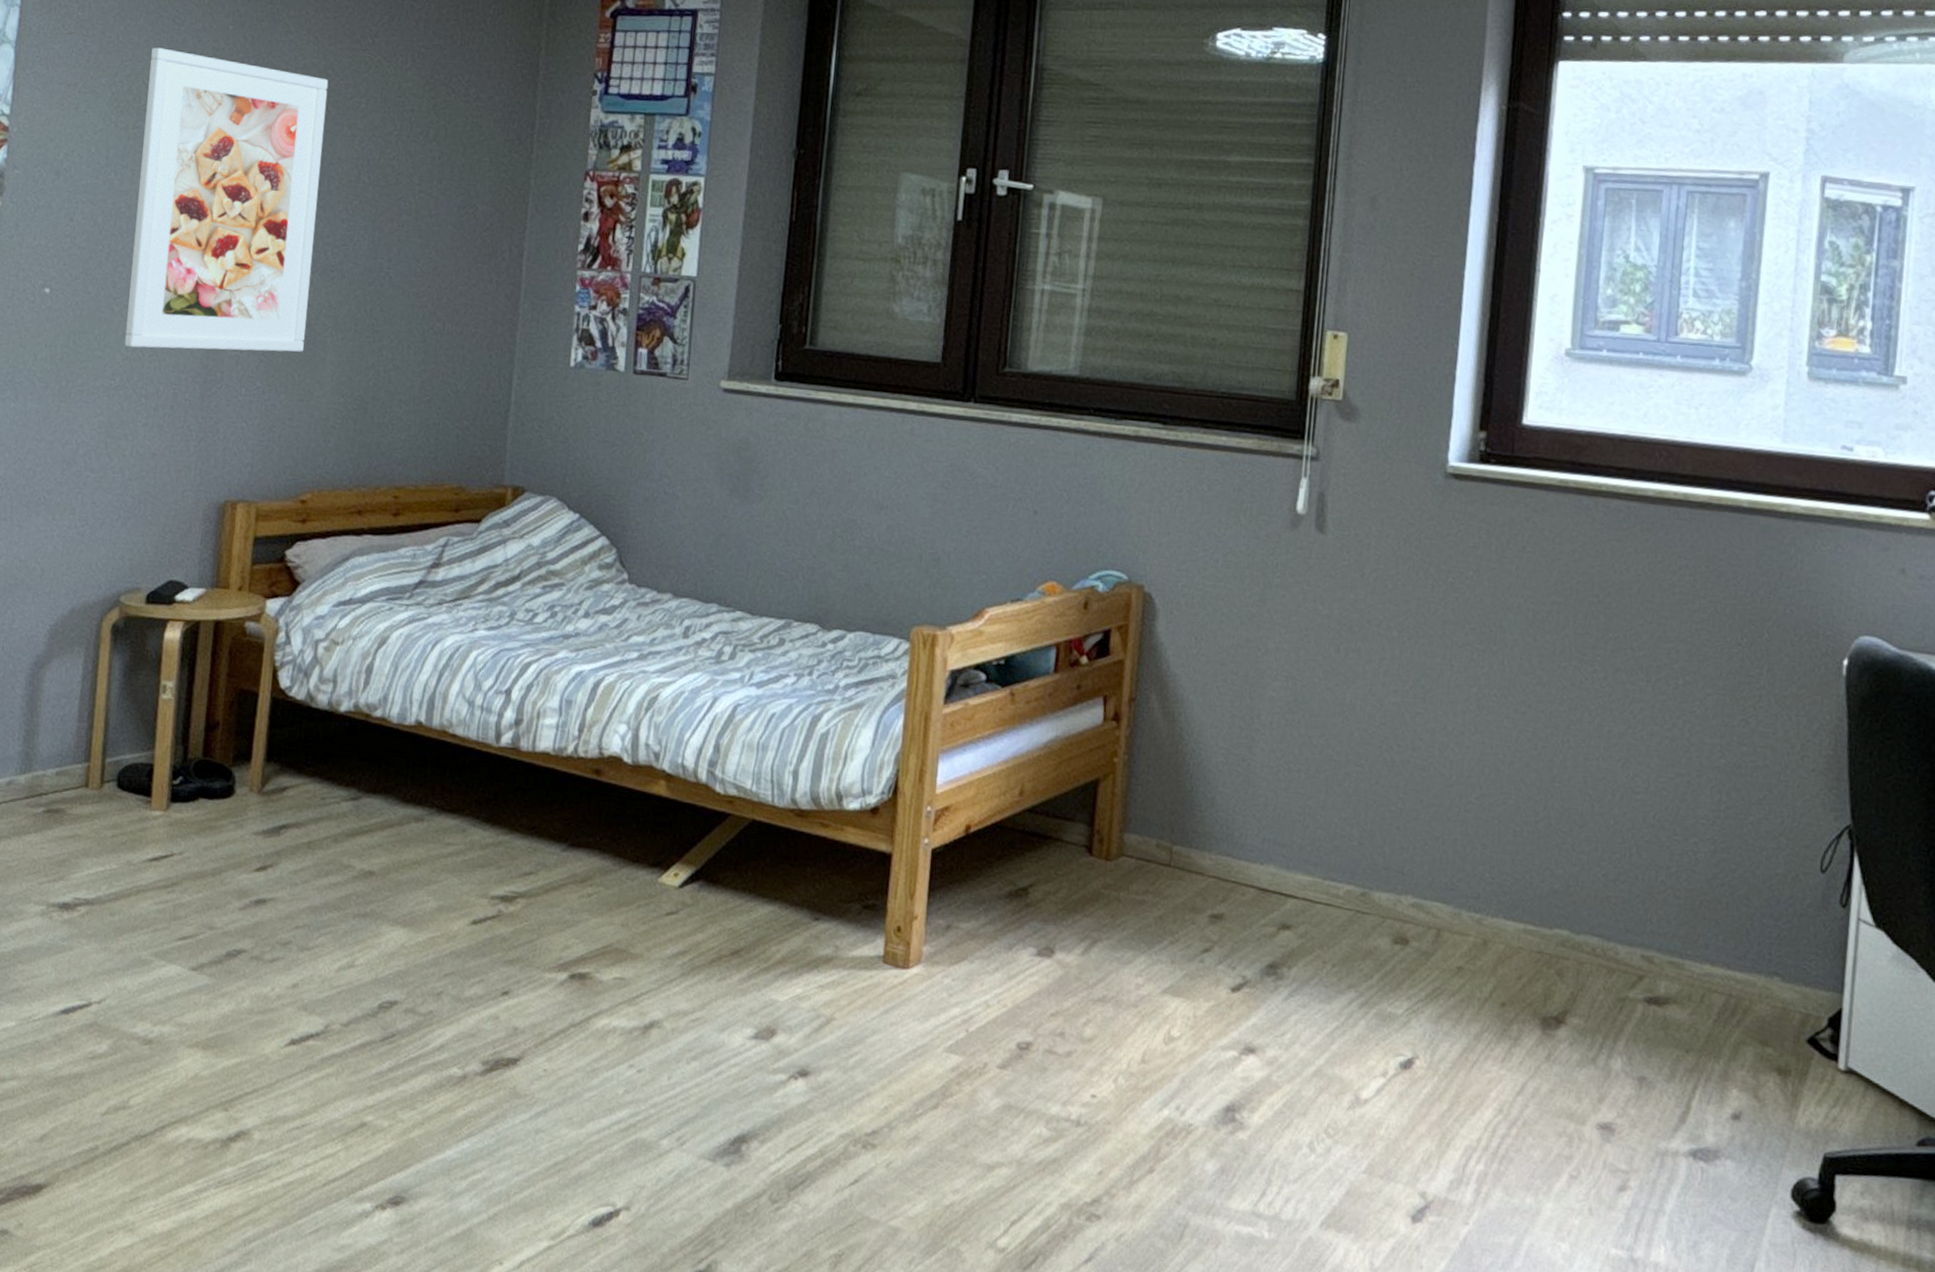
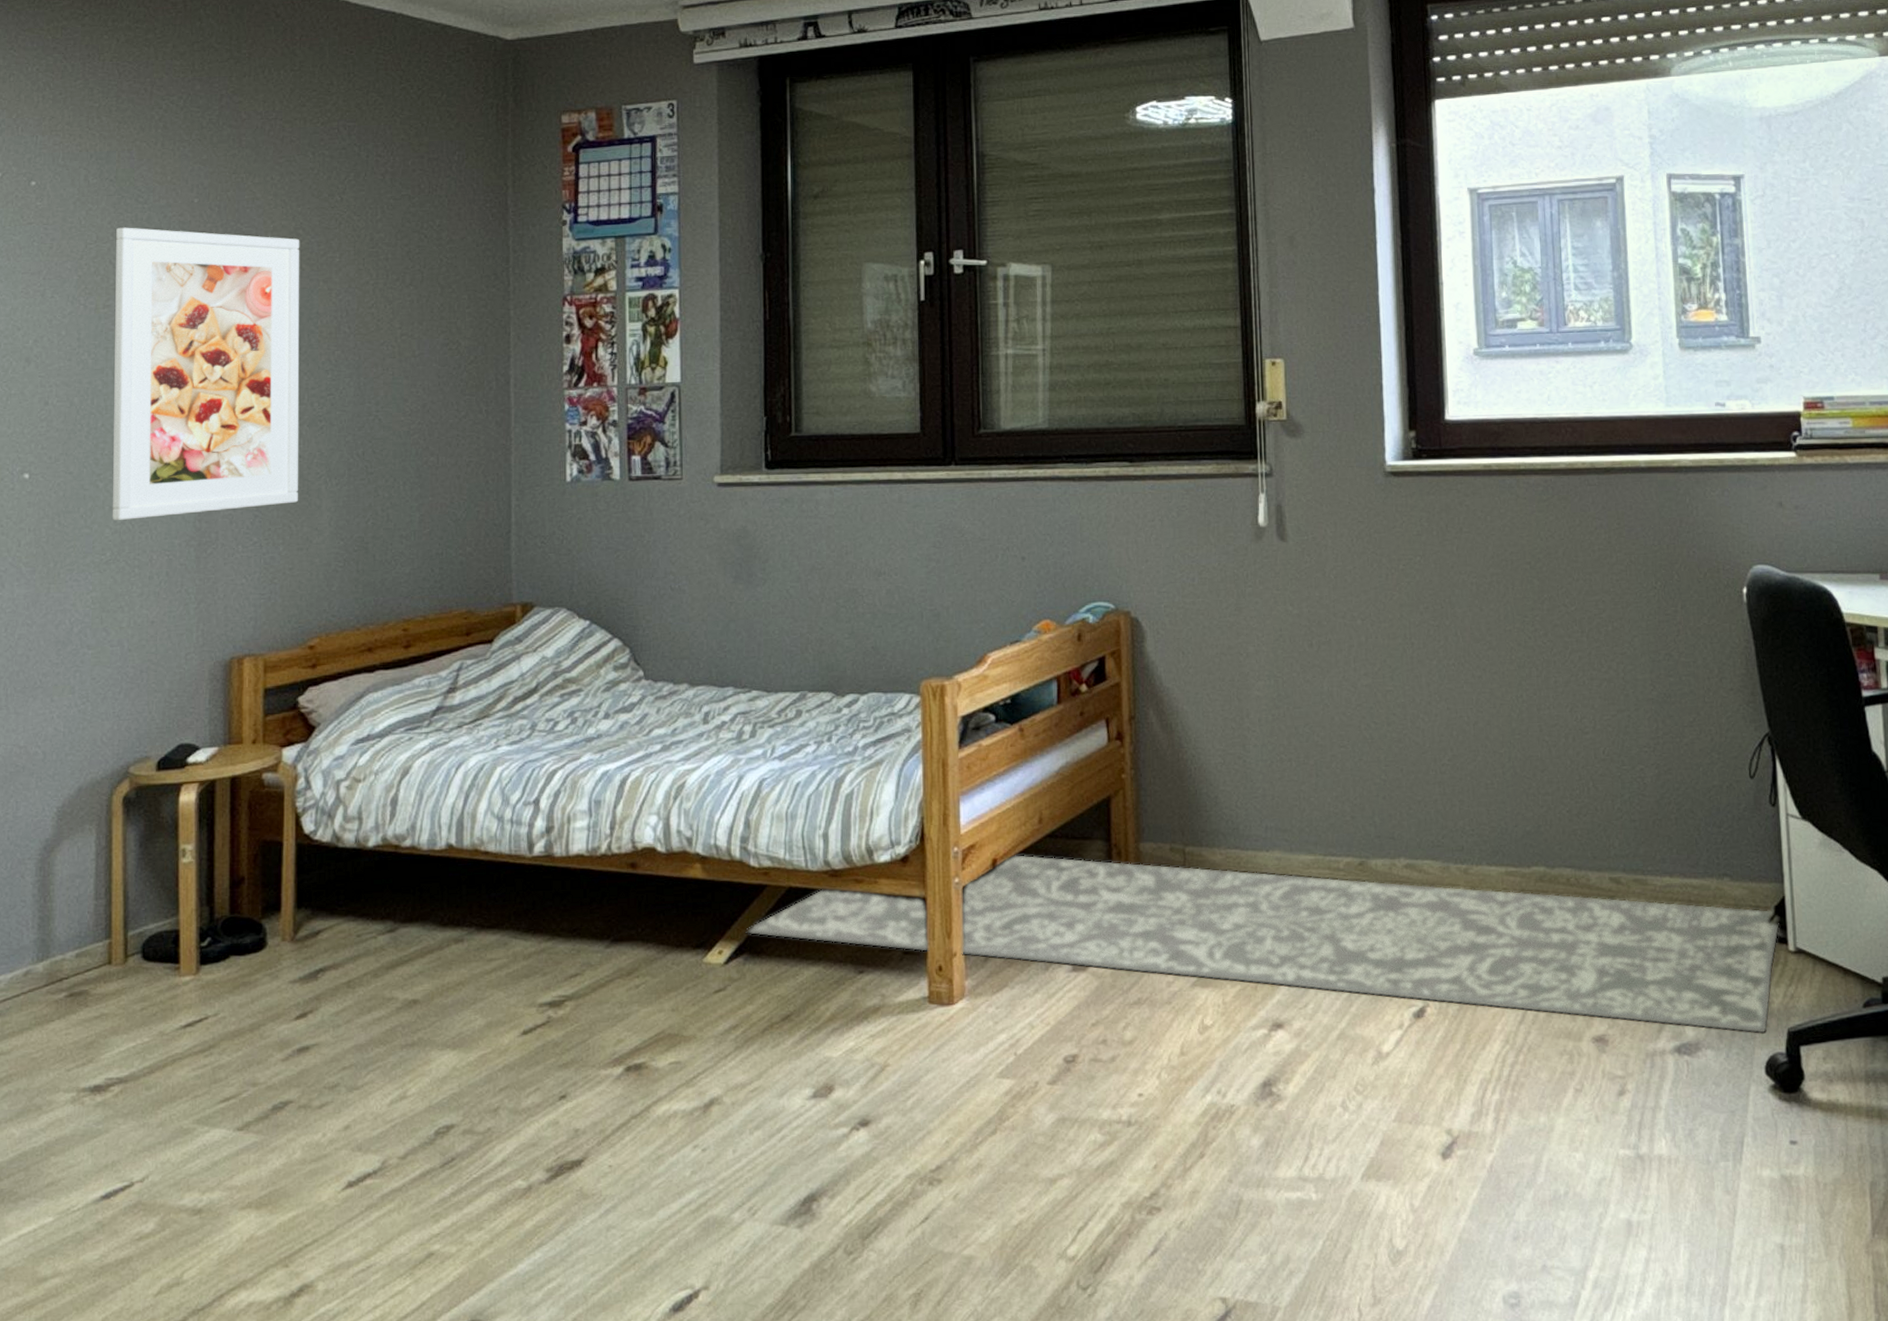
rug: none [704,825,1831,1154] -> present [746,855,1780,1034]

